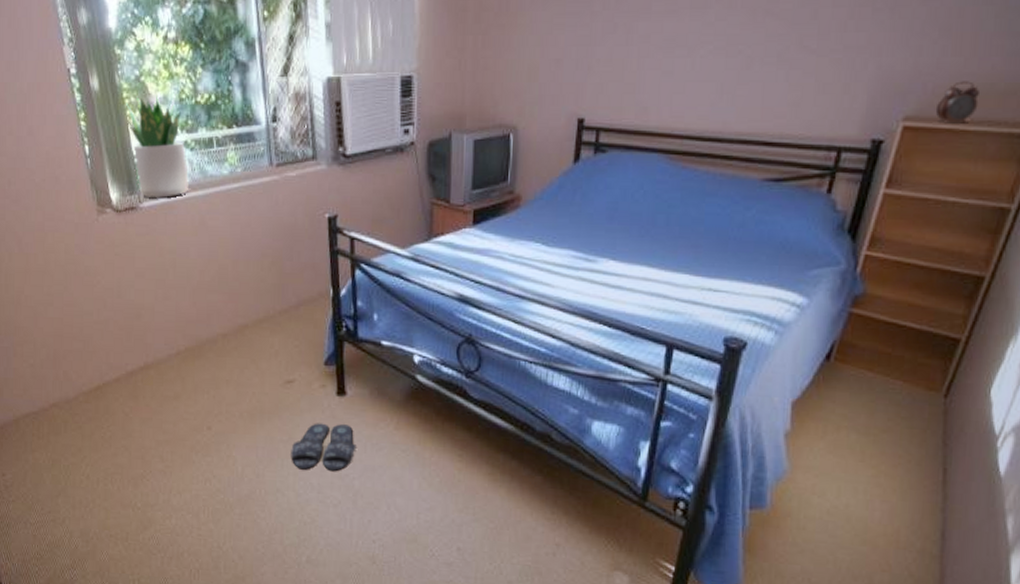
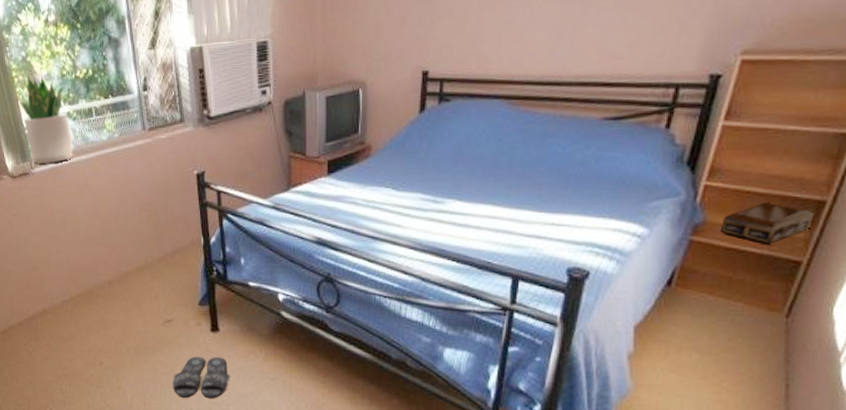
decorative box: none [879,276,972,321] -> present [720,203,813,246]
alarm clock: present [935,81,979,124] -> none [774,12,819,55]

